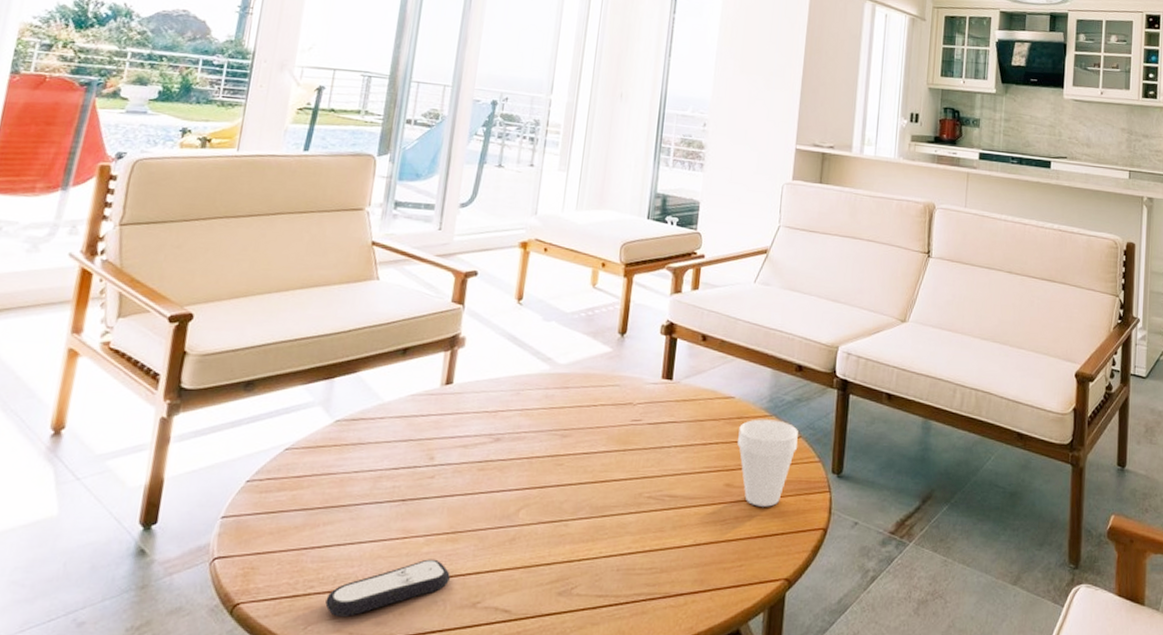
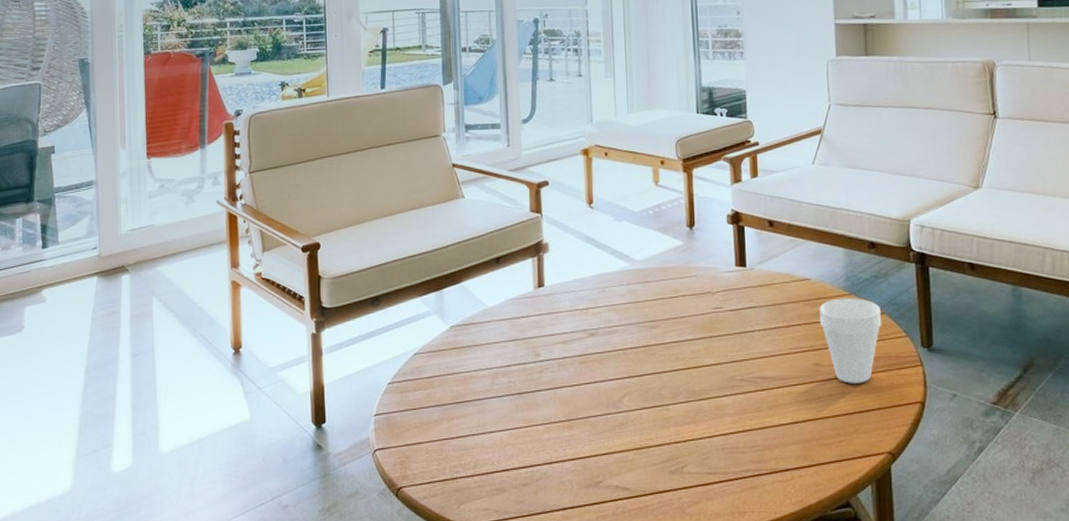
remote control: present [325,559,450,617] -> none [471,444,572,497]

